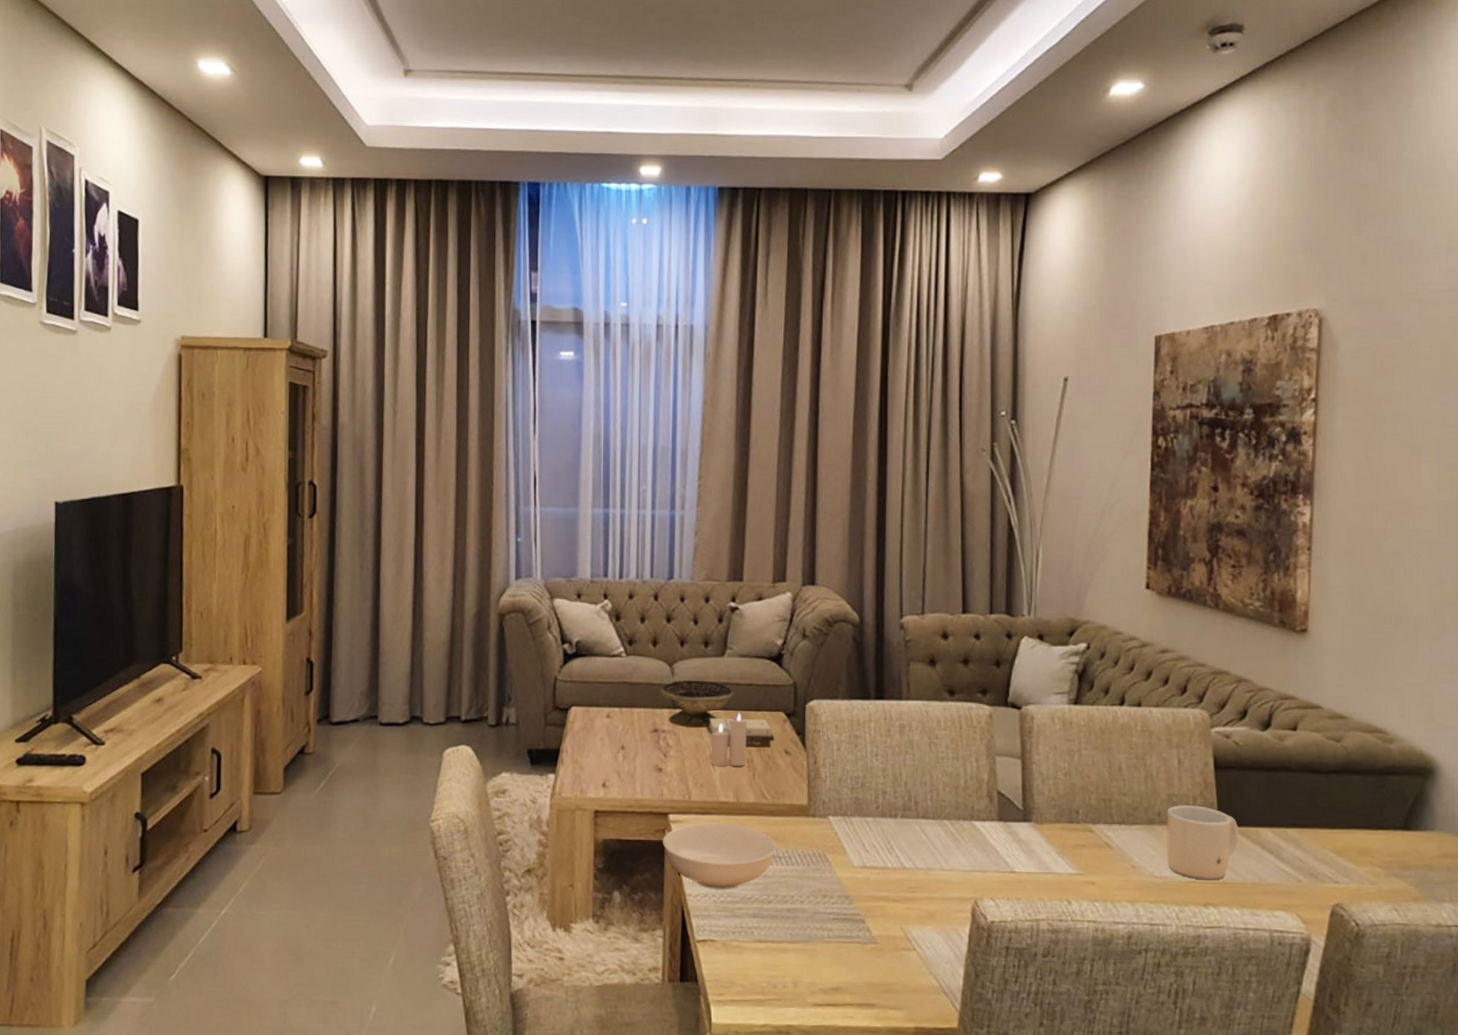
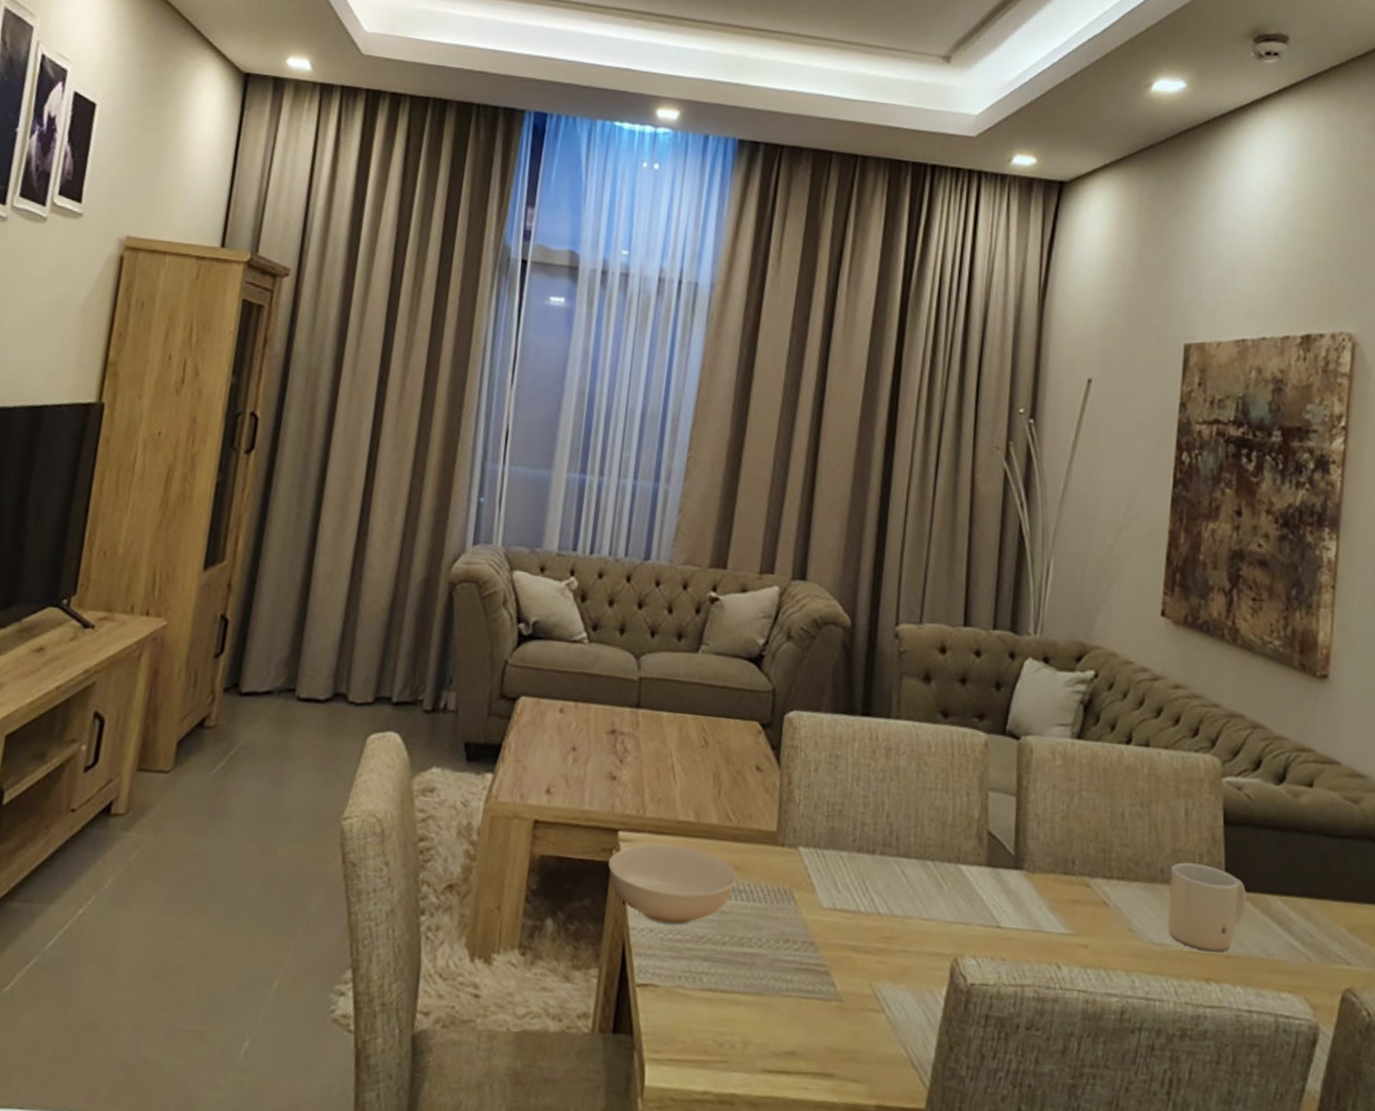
decorative bowl: present [661,680,734,728] -> none [624,676,706,733]
books: present [706,719,775,748] -> none [670,723,747,762]
candle: present [710,712,747,767] -> none [671,718,717,782]

